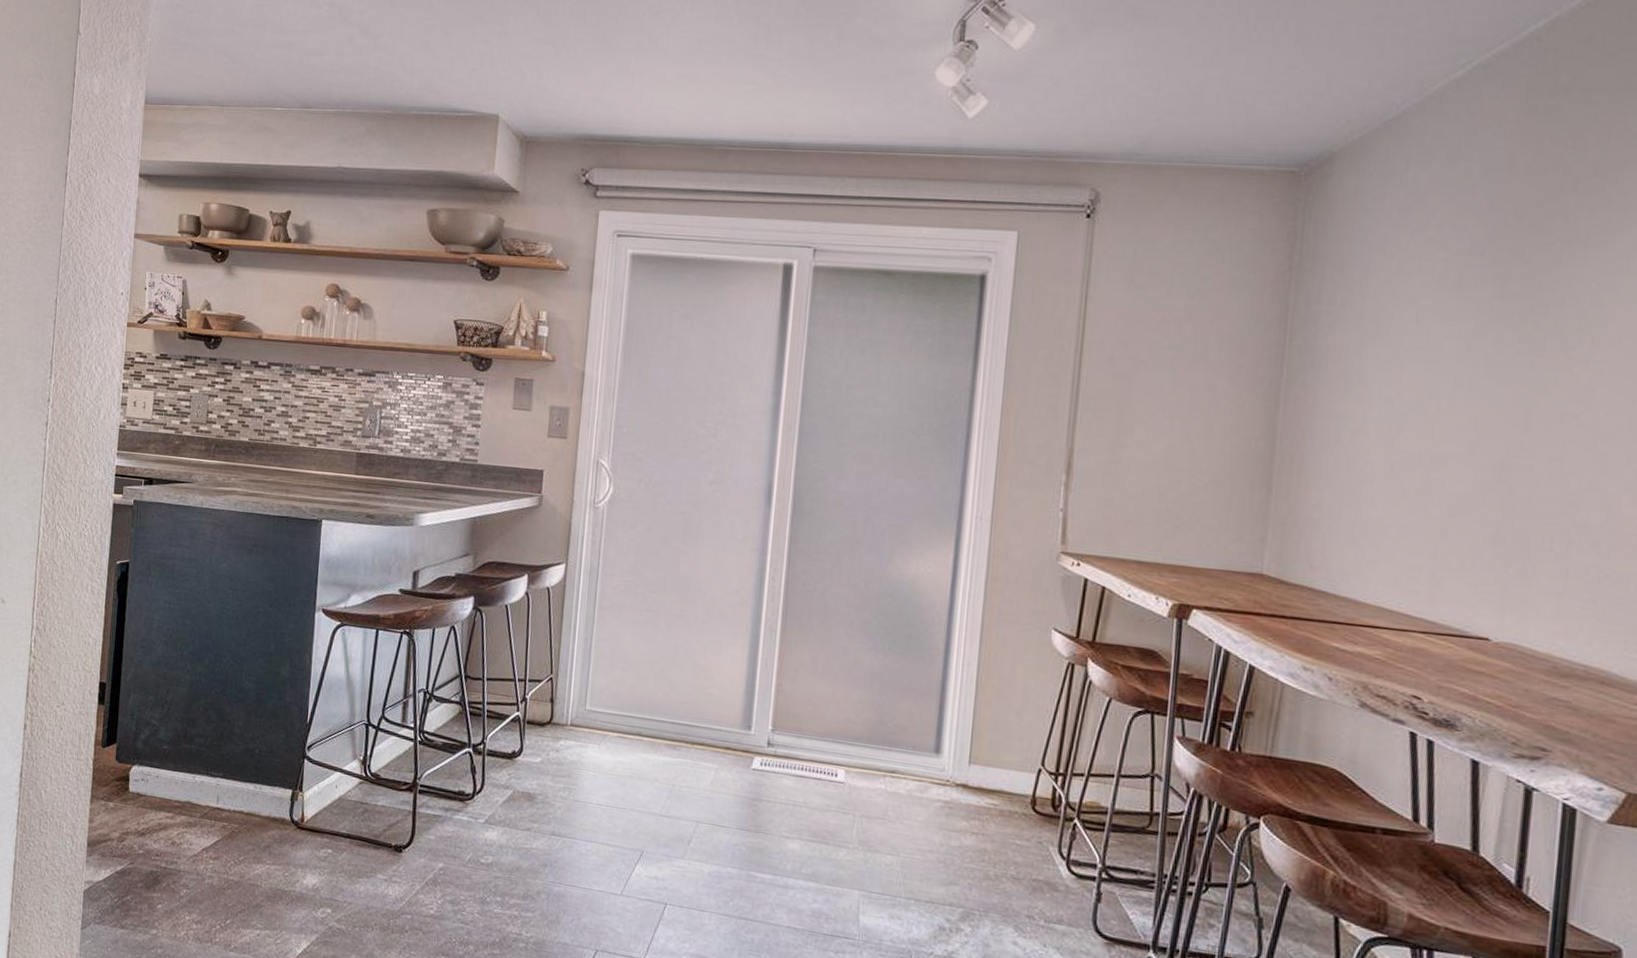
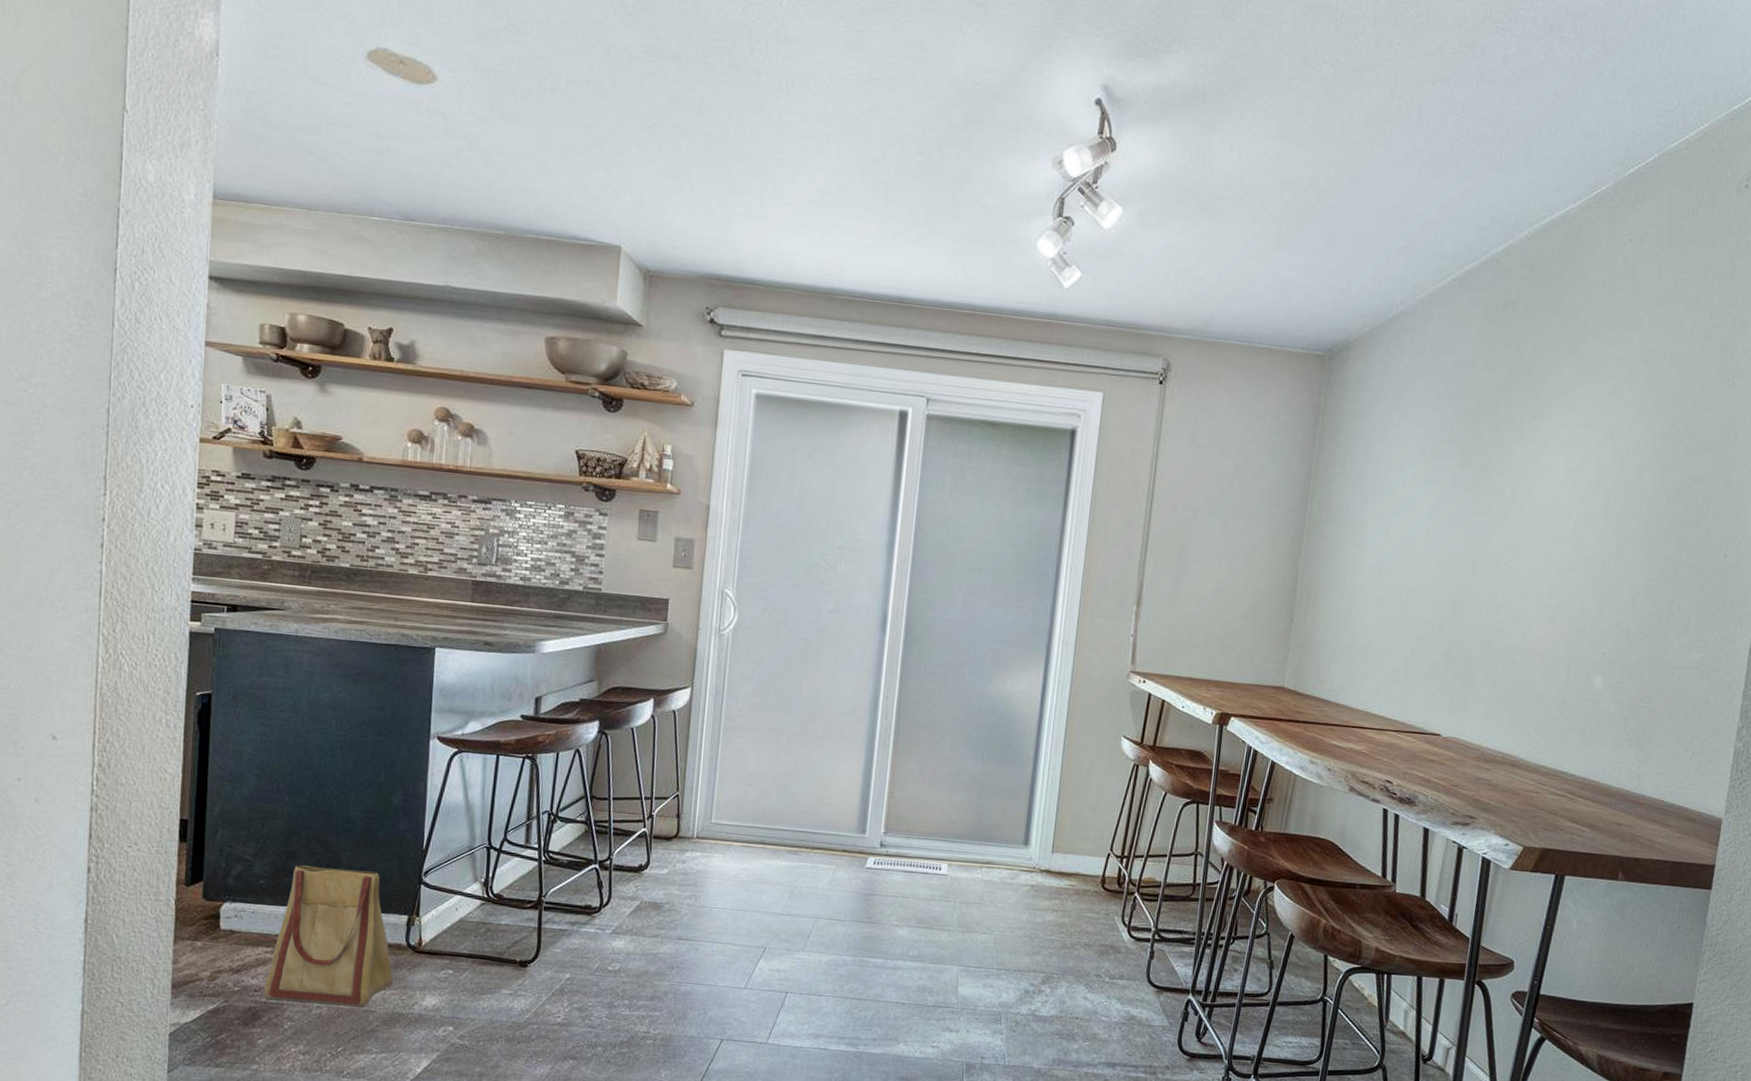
shopping bag: none [163,732,277,881] -> present [263,865,393,1007]

